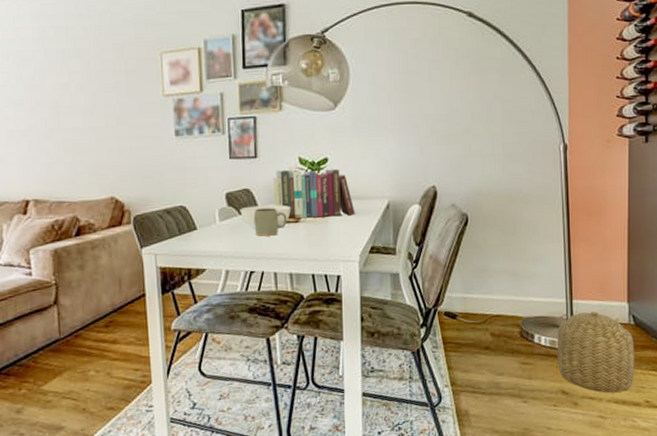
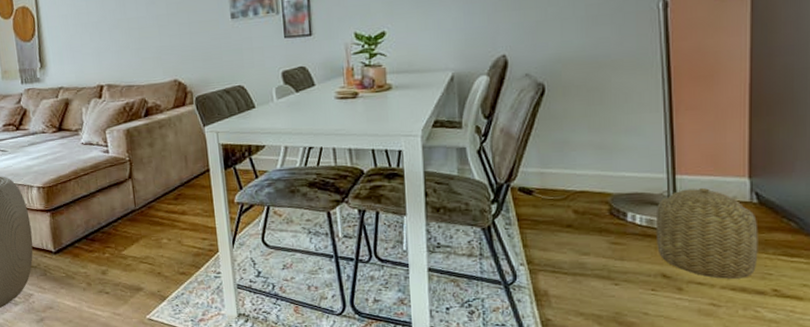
bowl: present [240,205,292,229] -> none [296,81,349,106]
mug: present [253,208,287,236] -> none [310,84,345,113]
books: present [272,168,355,219] -> none [328,42,416,95]

